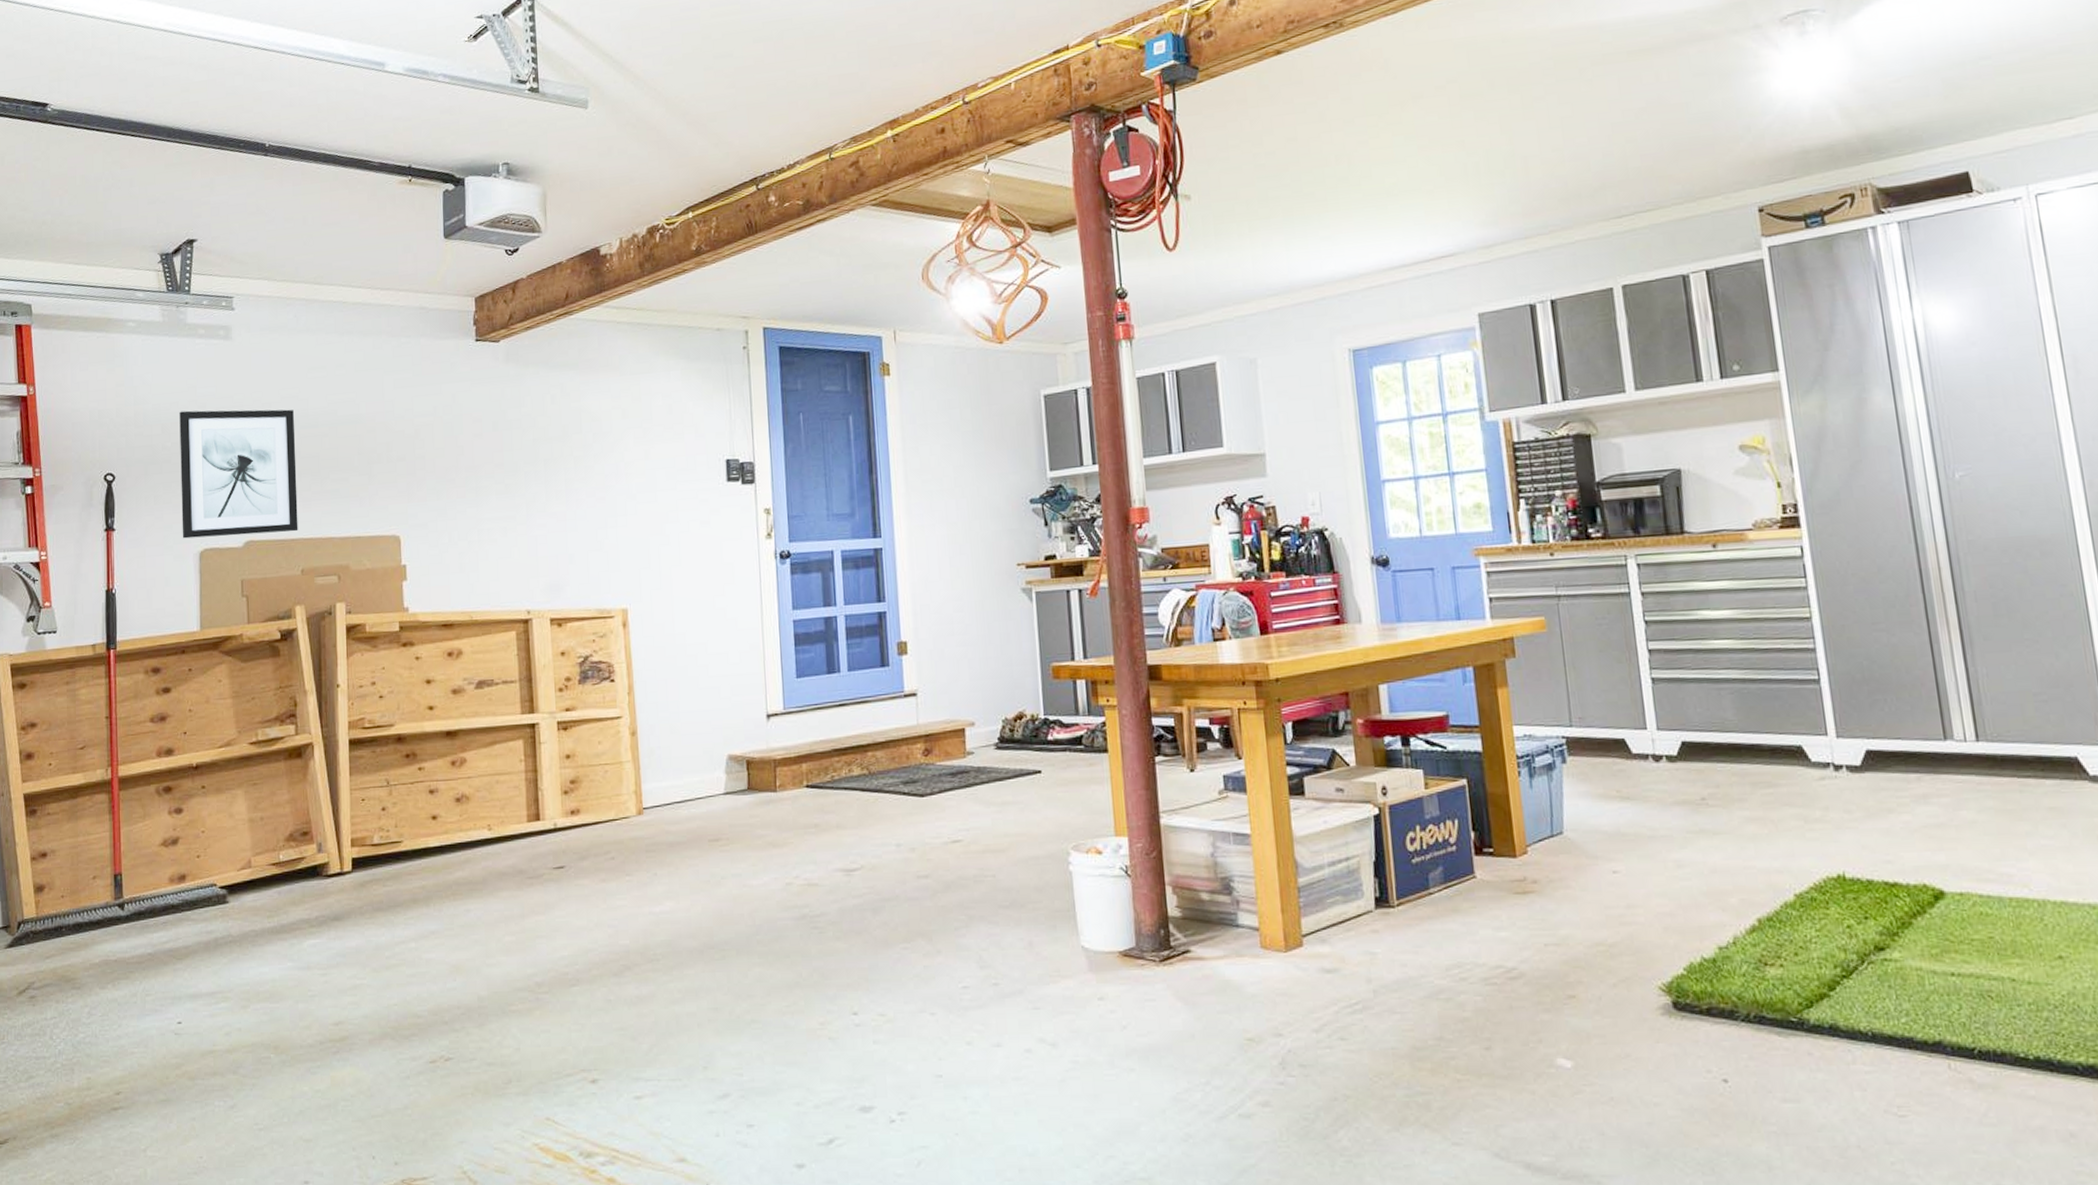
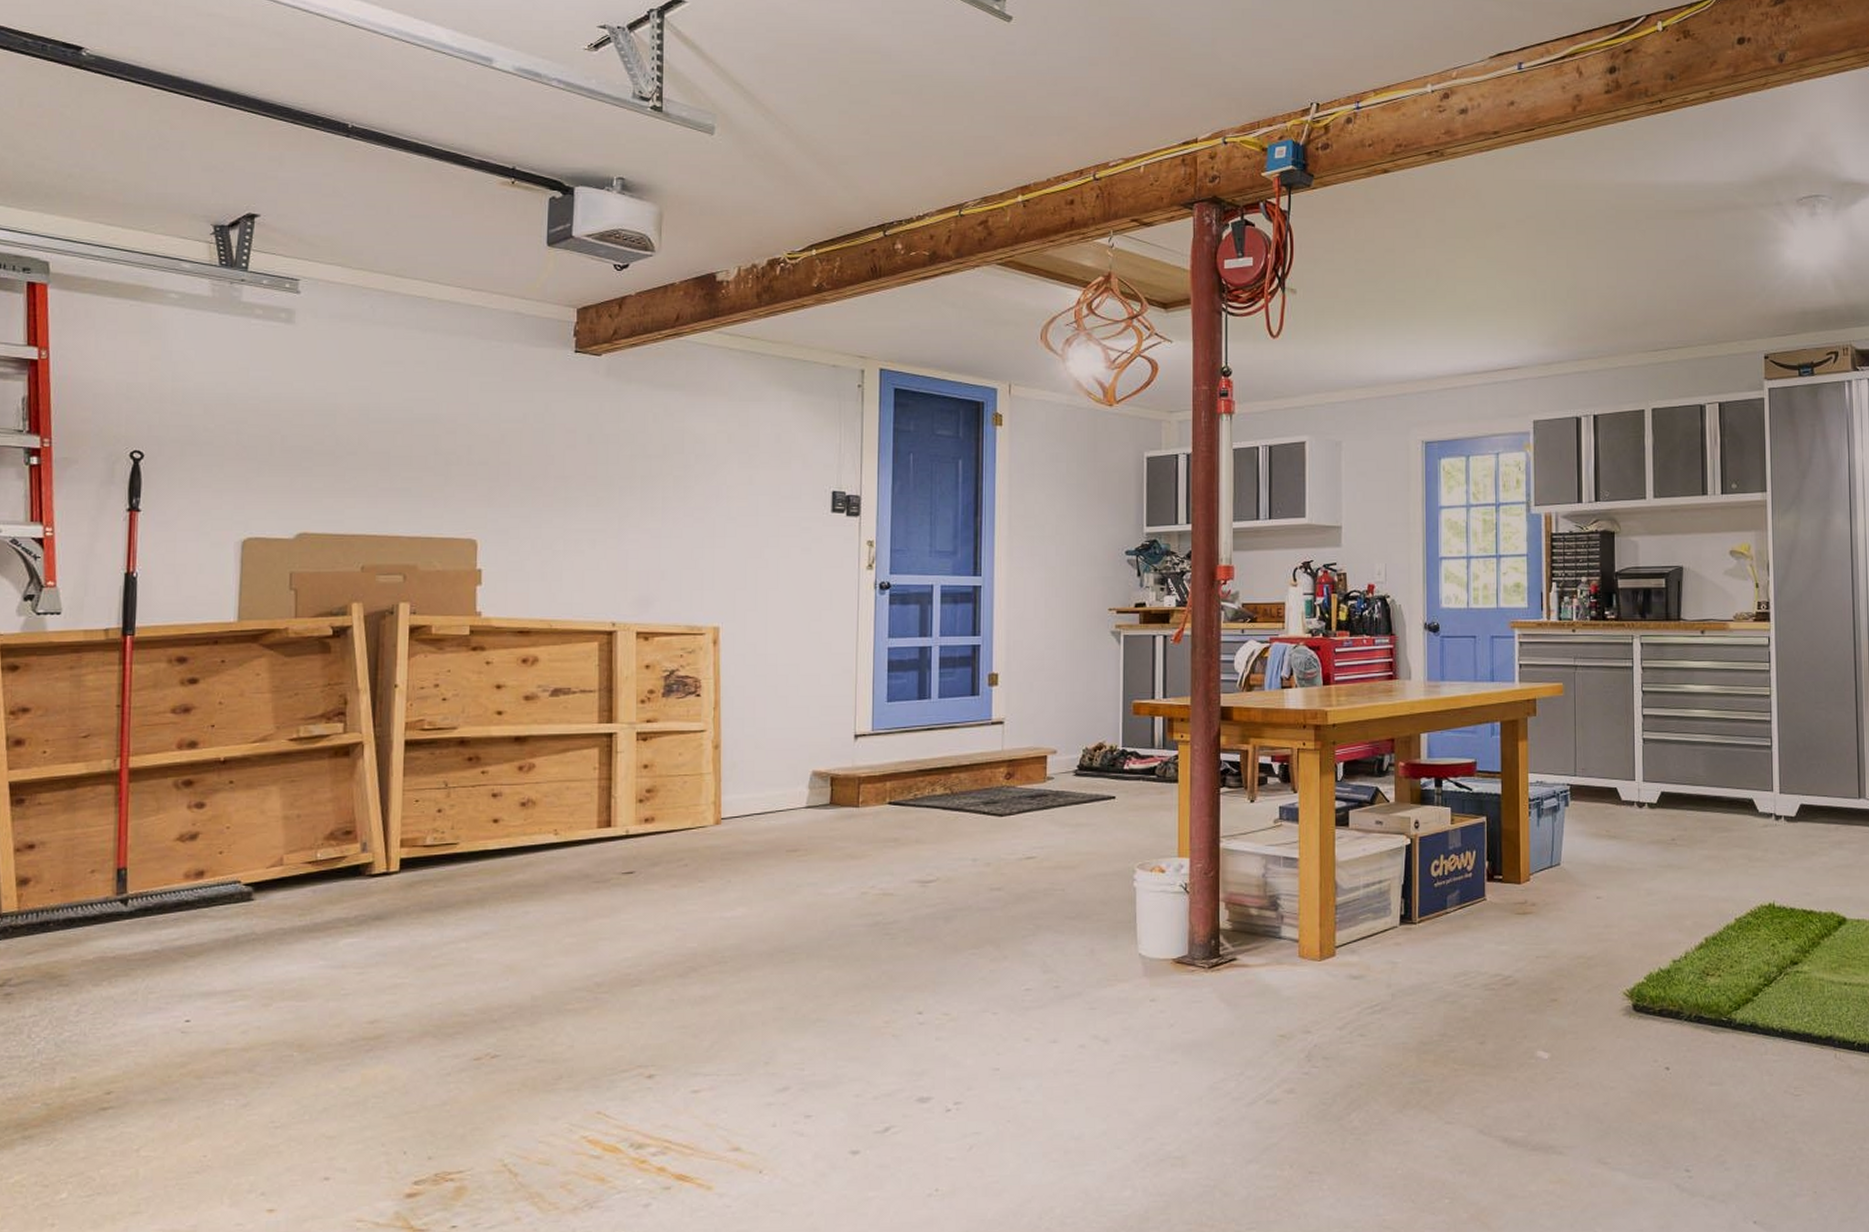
wall art: present [179,409,298,539] -> none [222,393,364,527]

